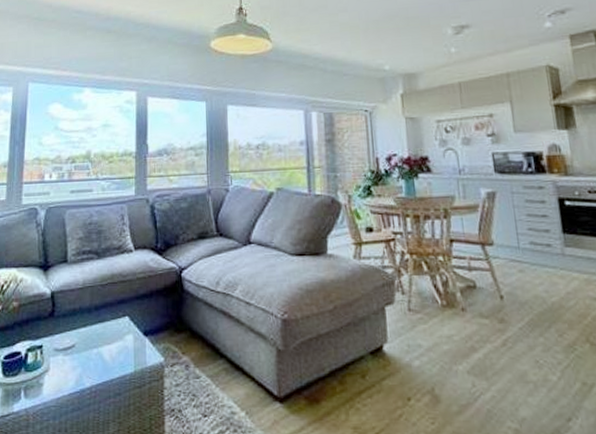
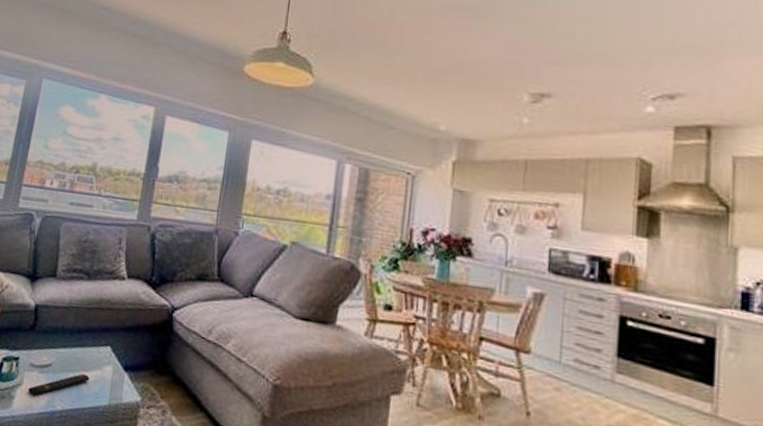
remote control: none [55,347,113,379] -> present [28,373,90,396]

